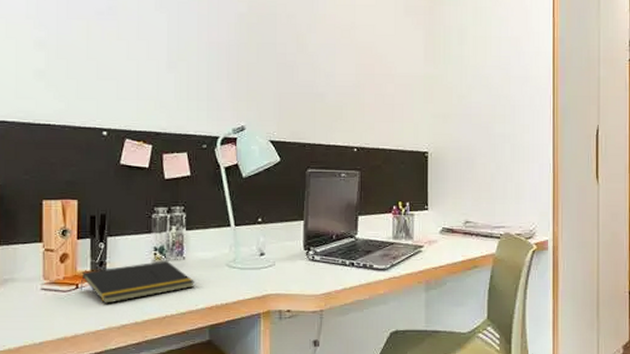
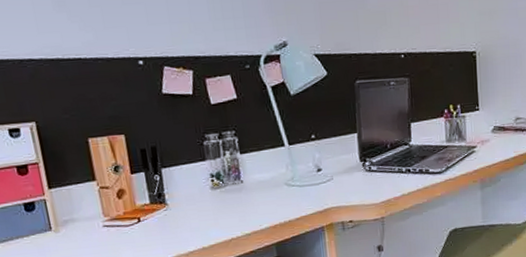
notepad: present [80,260,196,304] -> none [142,185,257,234]

